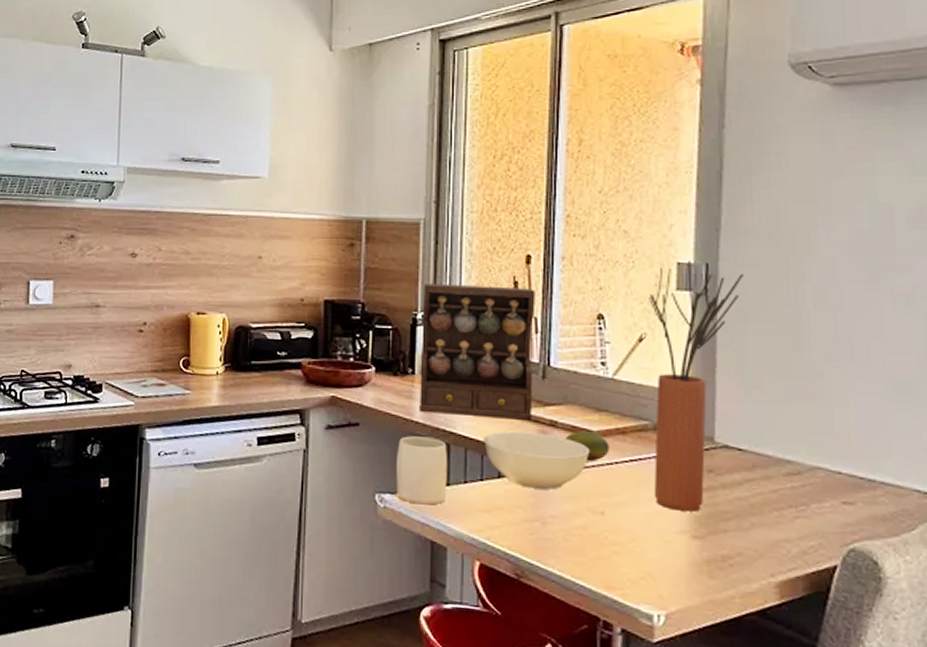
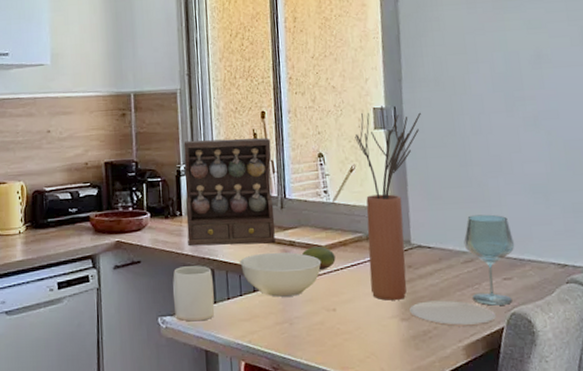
plate: none [705,517,828,559] -> present [409,300,497,327]
wine glass: none [789,414,863,537] -> present [463,214,515,306]

